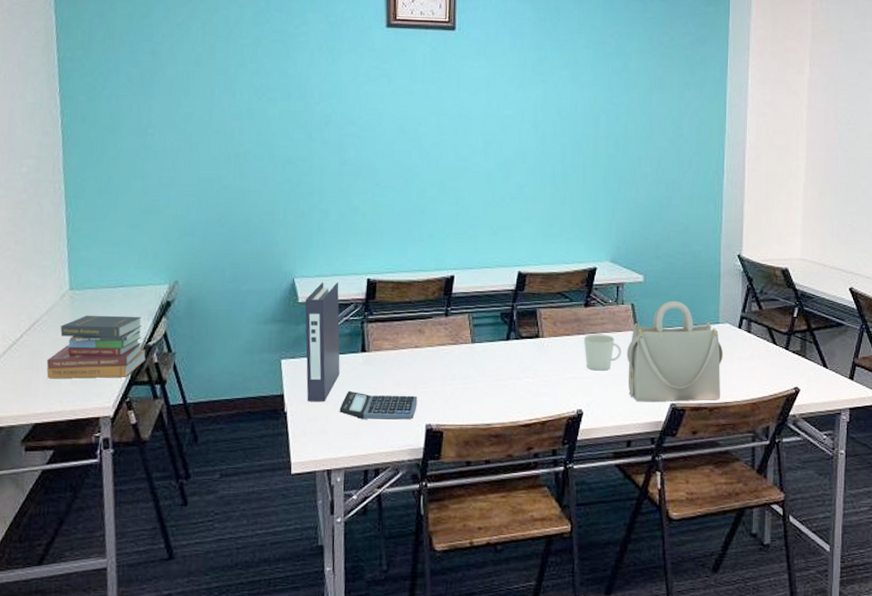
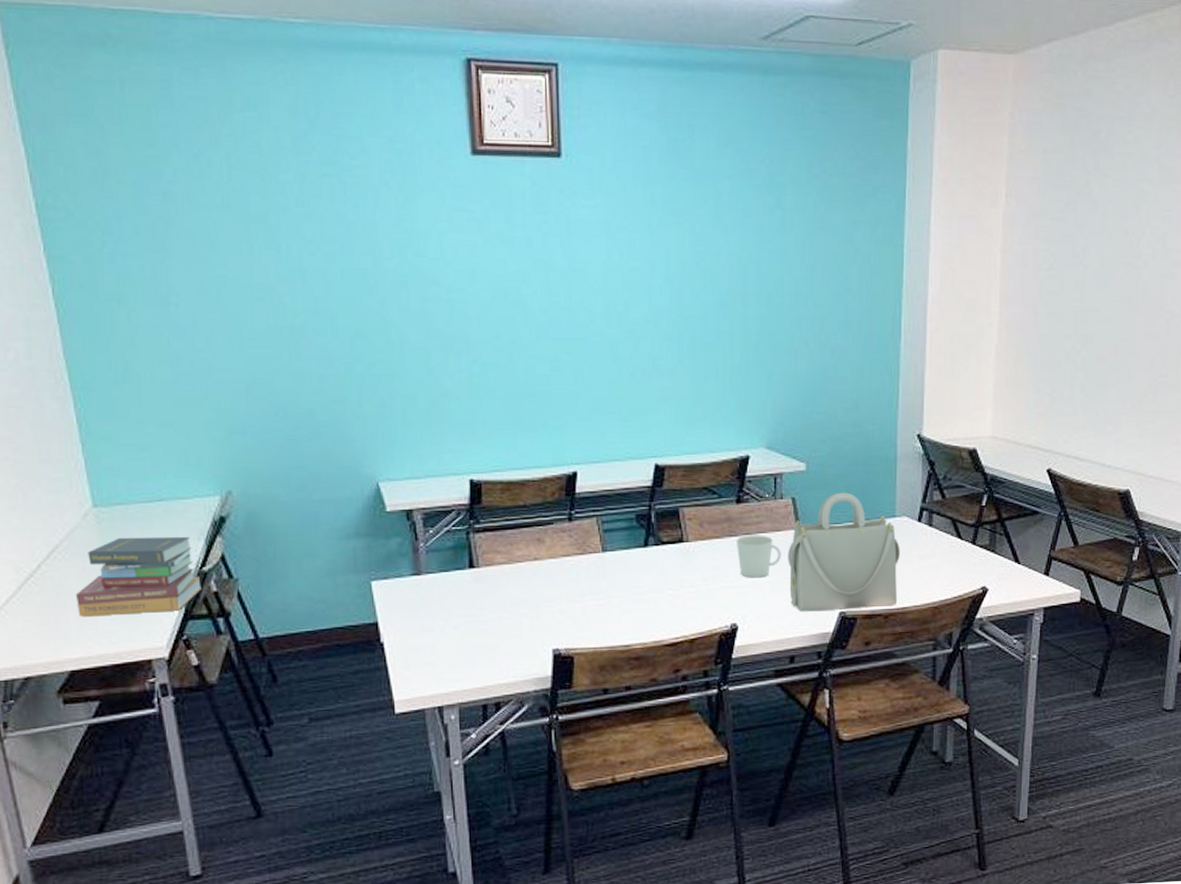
binder: present [305,282,340,402] -> none [394,485,444,630]
calculator: present [339,390,418,420] -> none [447,614,541,646]

